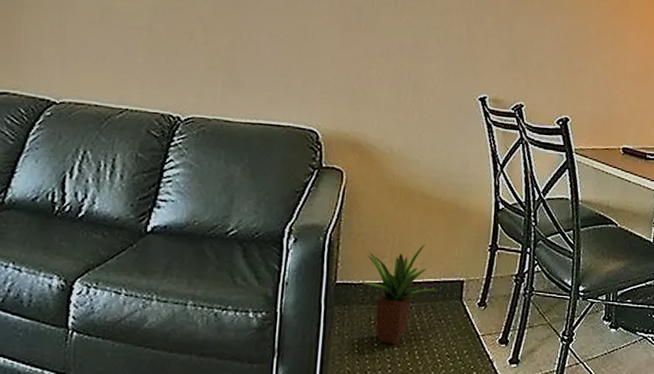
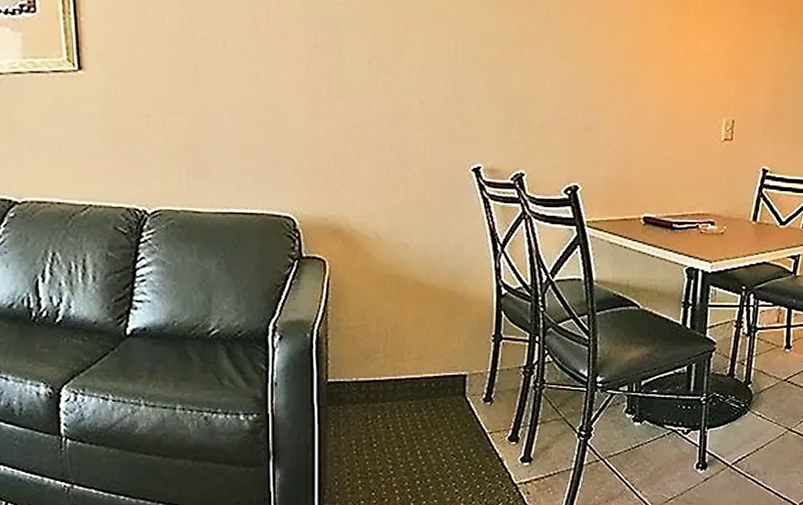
potted plant: present [362,243,438,345] -> none [355,335,438,445]

